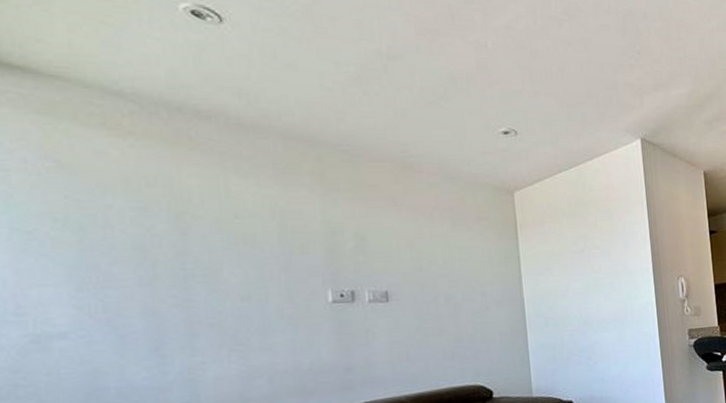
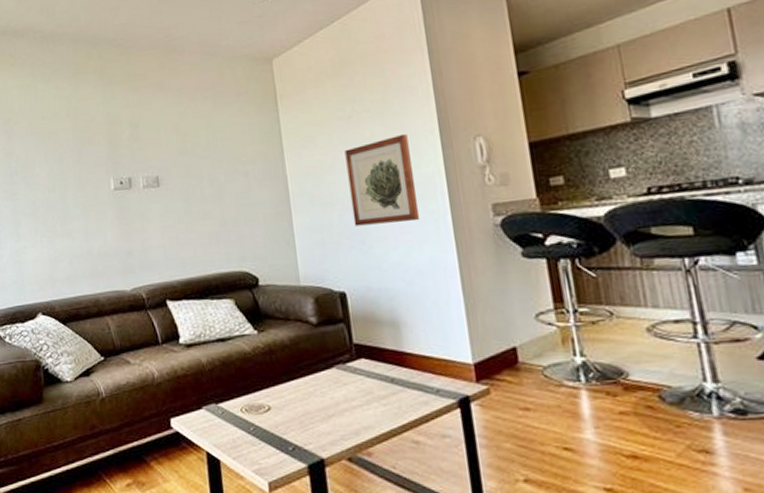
wall art: none [577,269,636,345] -> present [345,133,420,227]

